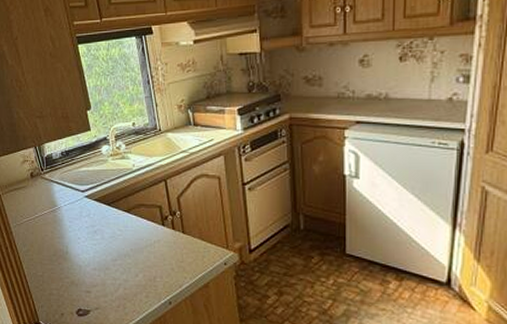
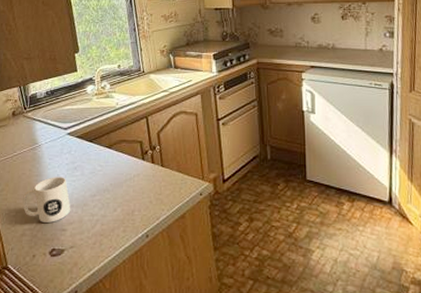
mug: none [48,240,94,284] -> present [22,177,71,222]

